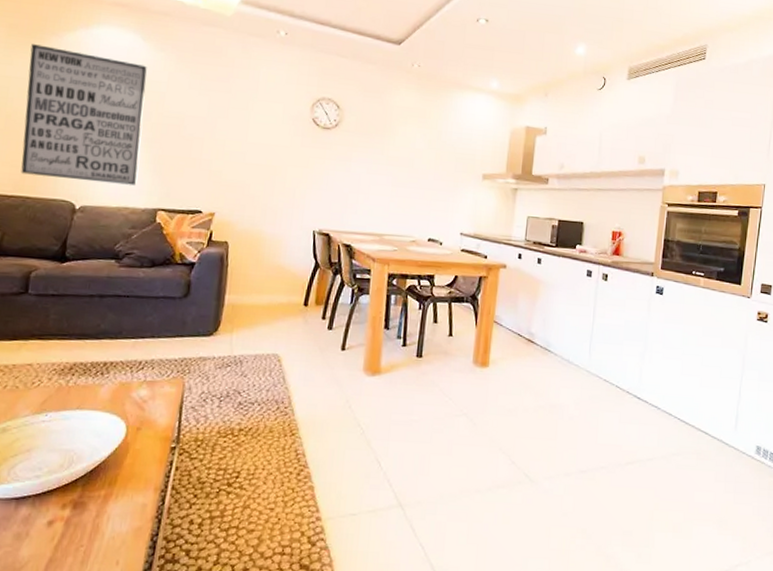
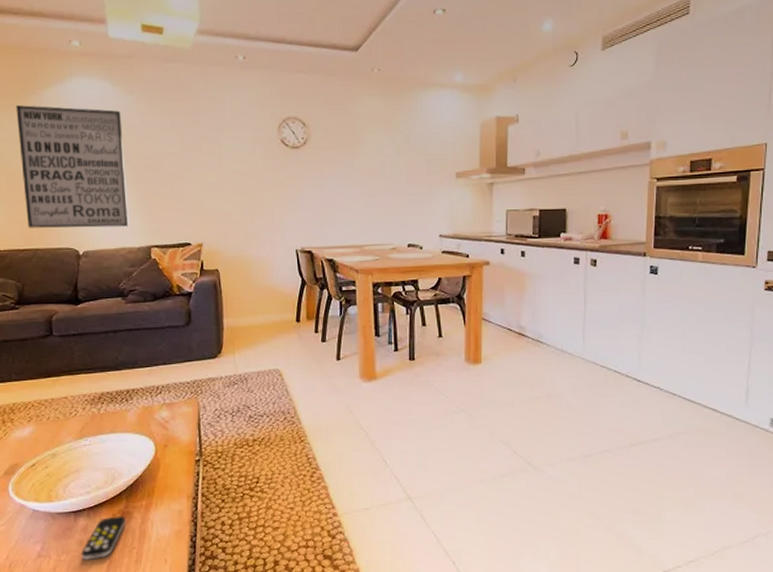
remote control: none [16,506,79,557] -> present [81,516,126,560]

